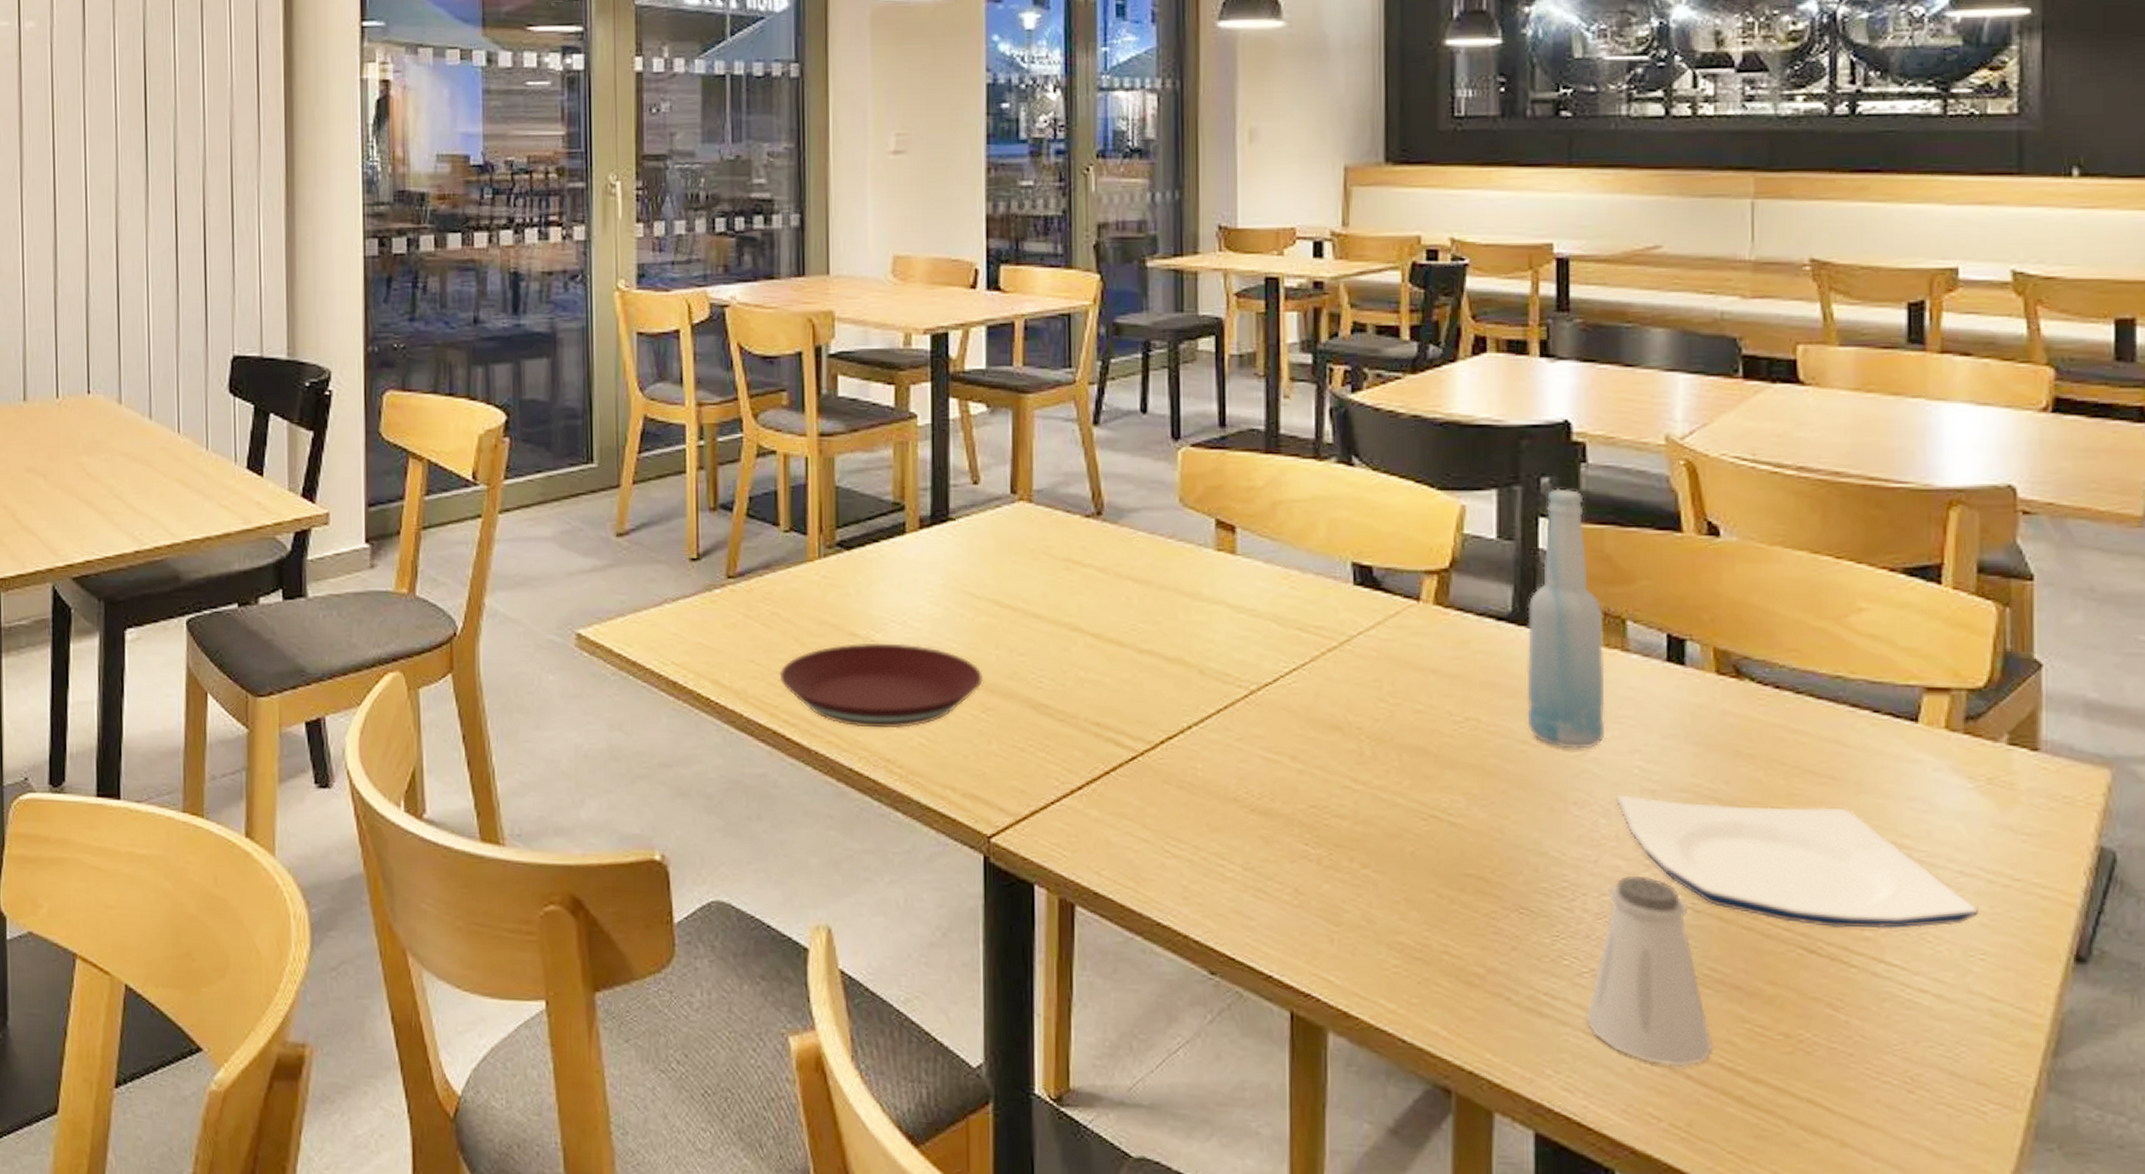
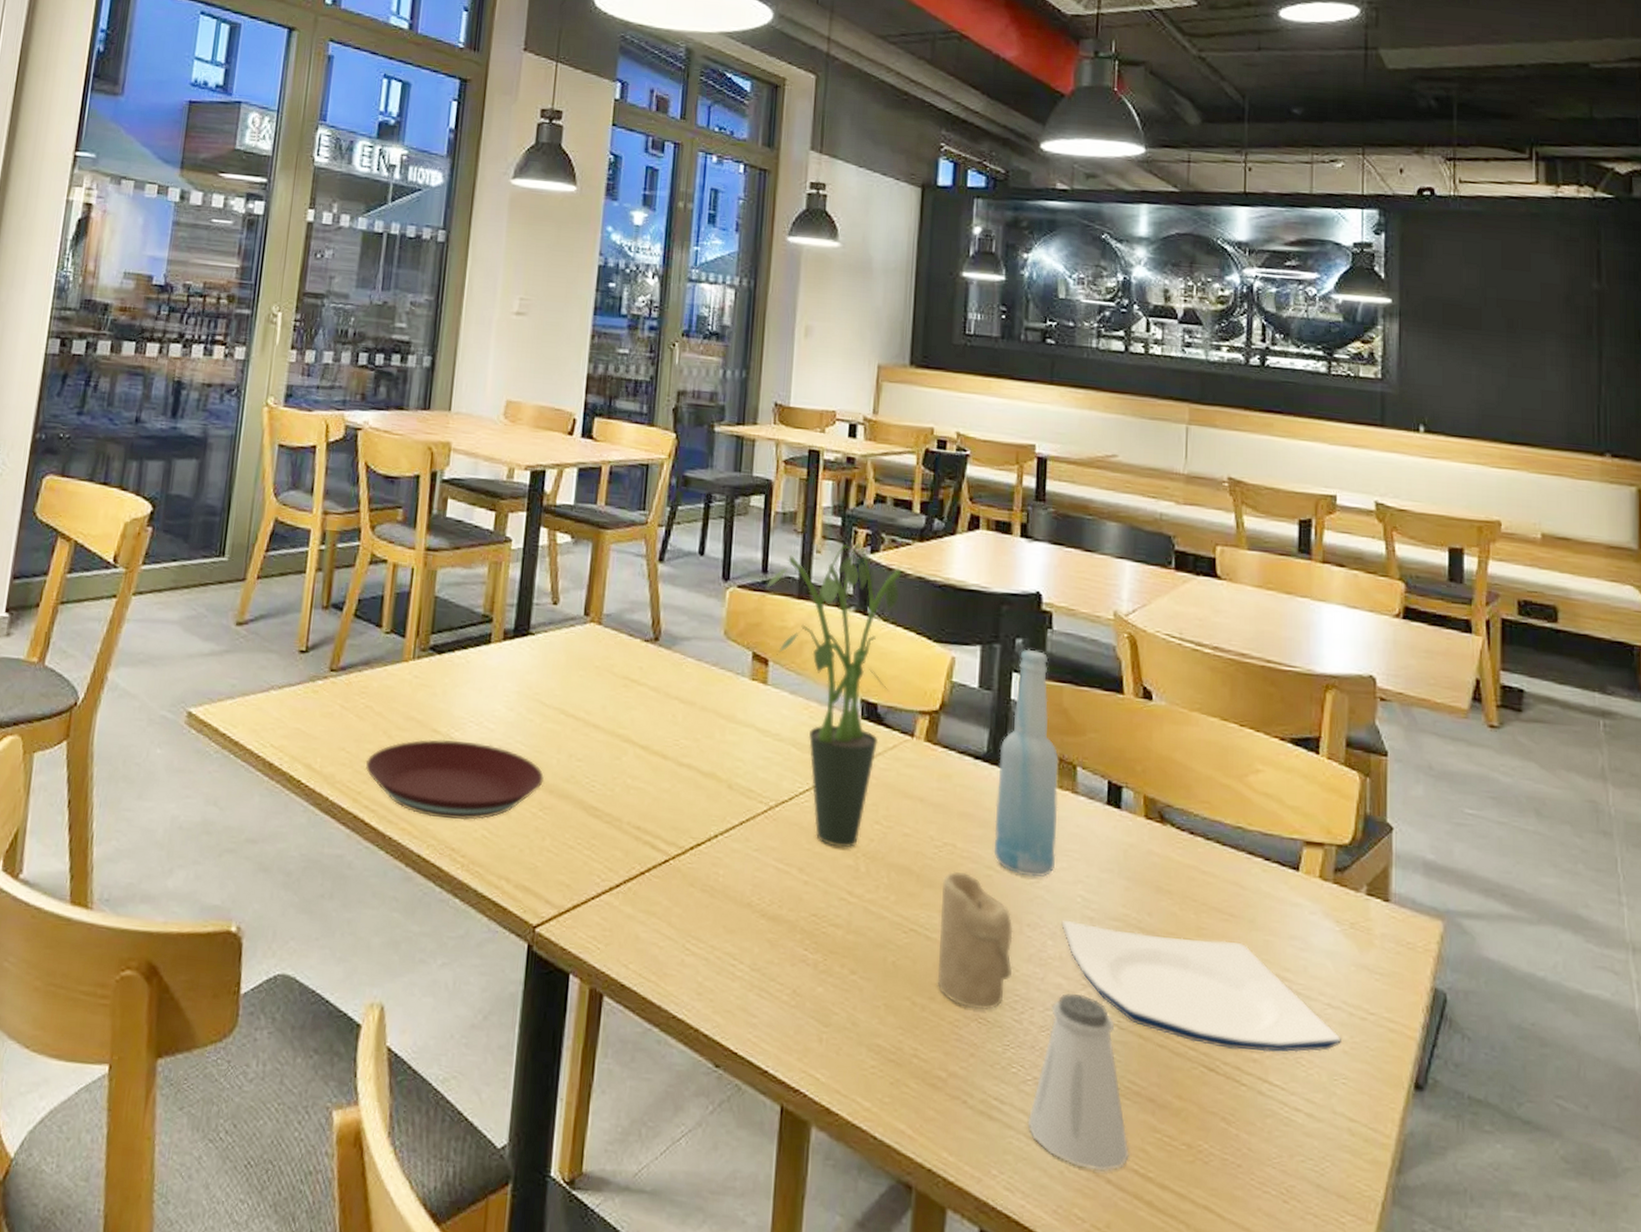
potted plant: none [1224,382,1392,731] -> present [765,543,902,849]
candle: none [1465,748,1558,900] -> present [937,871,1013,1011]

